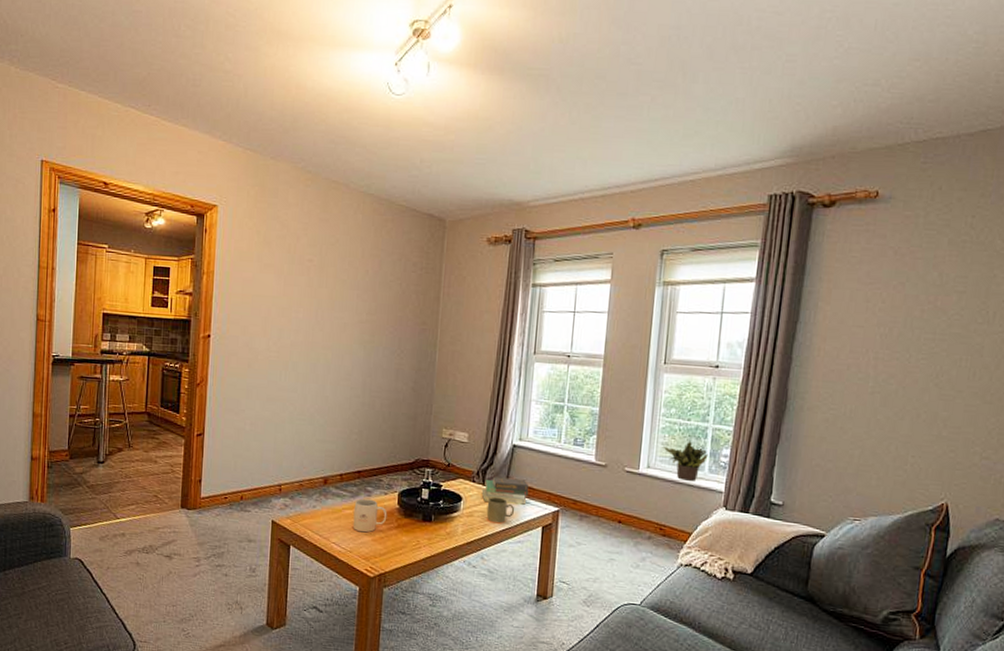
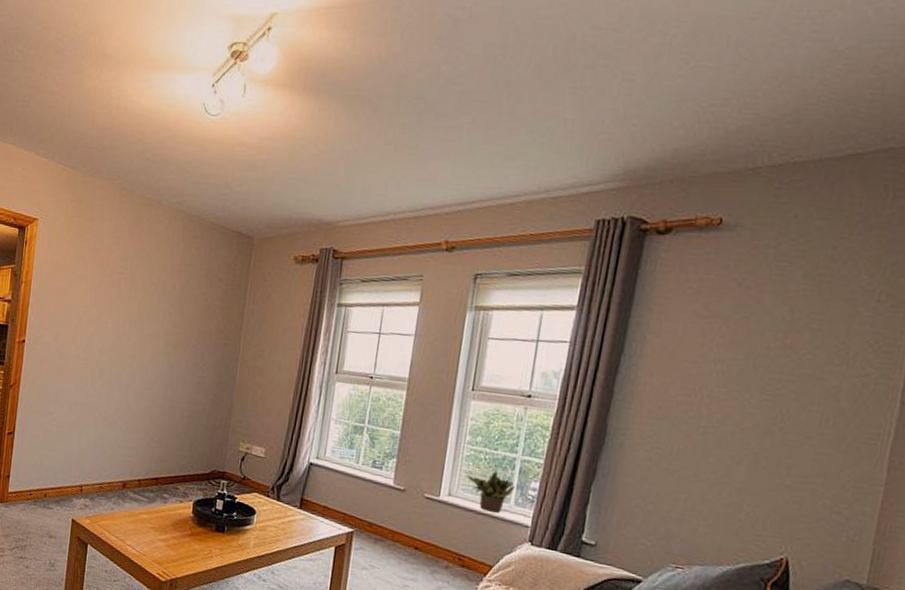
mug: present [352,498,388,533] -> none [147,505,182,538]
books: present [481,476,529,505] -> none [275,493,324,523]
mug: present [486,497,515,524] -> none [279,513,308,540]

